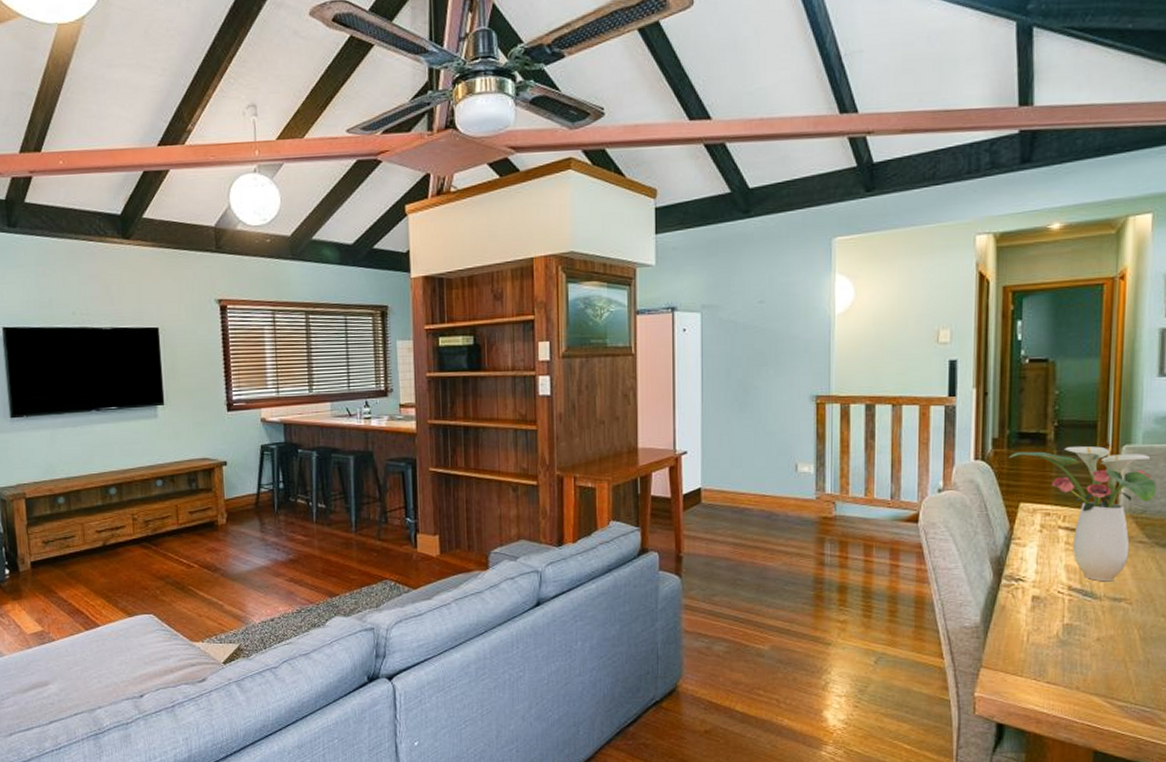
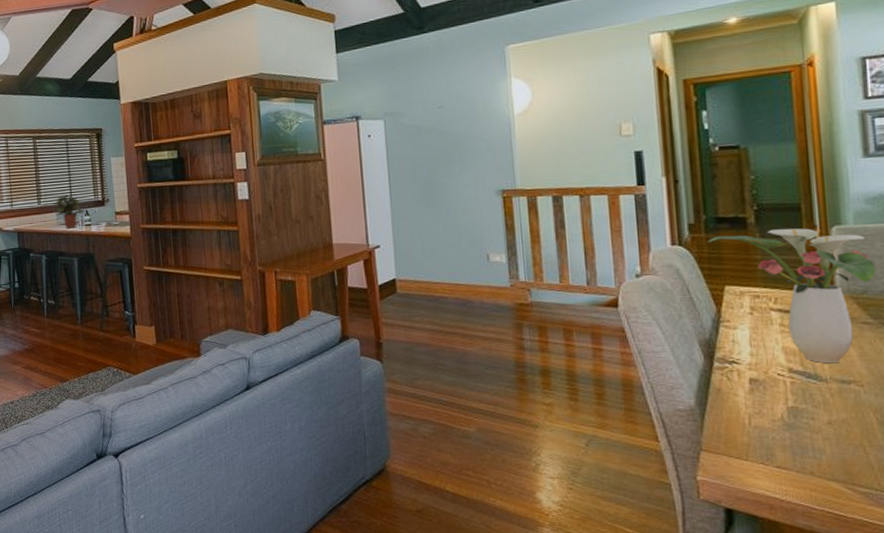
potted plant: none [328,382,365,421] -> present [54,195,85,229]

